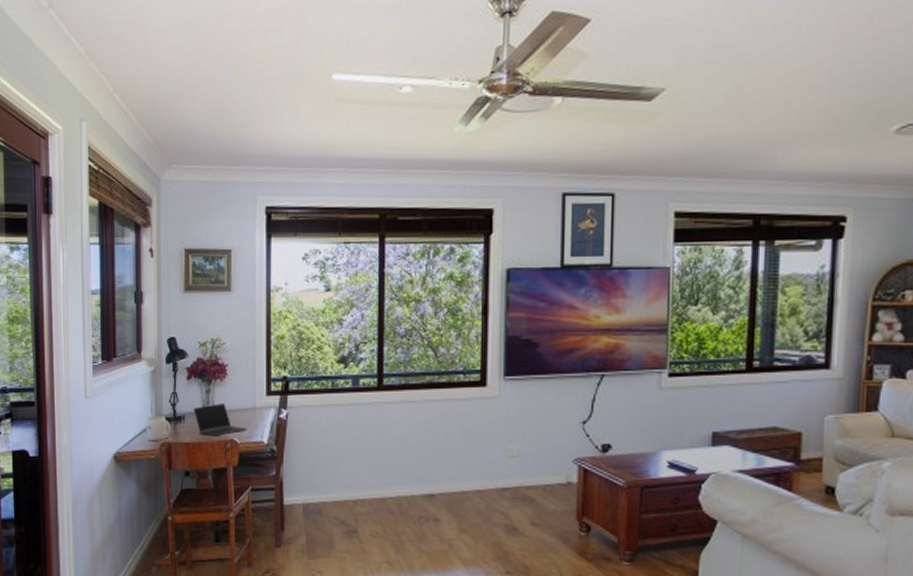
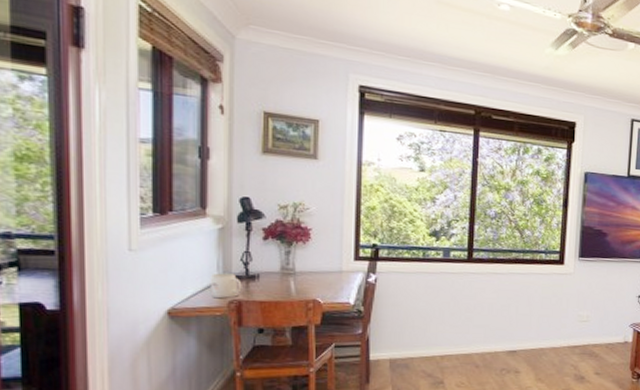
laptop computer: present [193,403,247,436] -> none [269,265,332,296]

